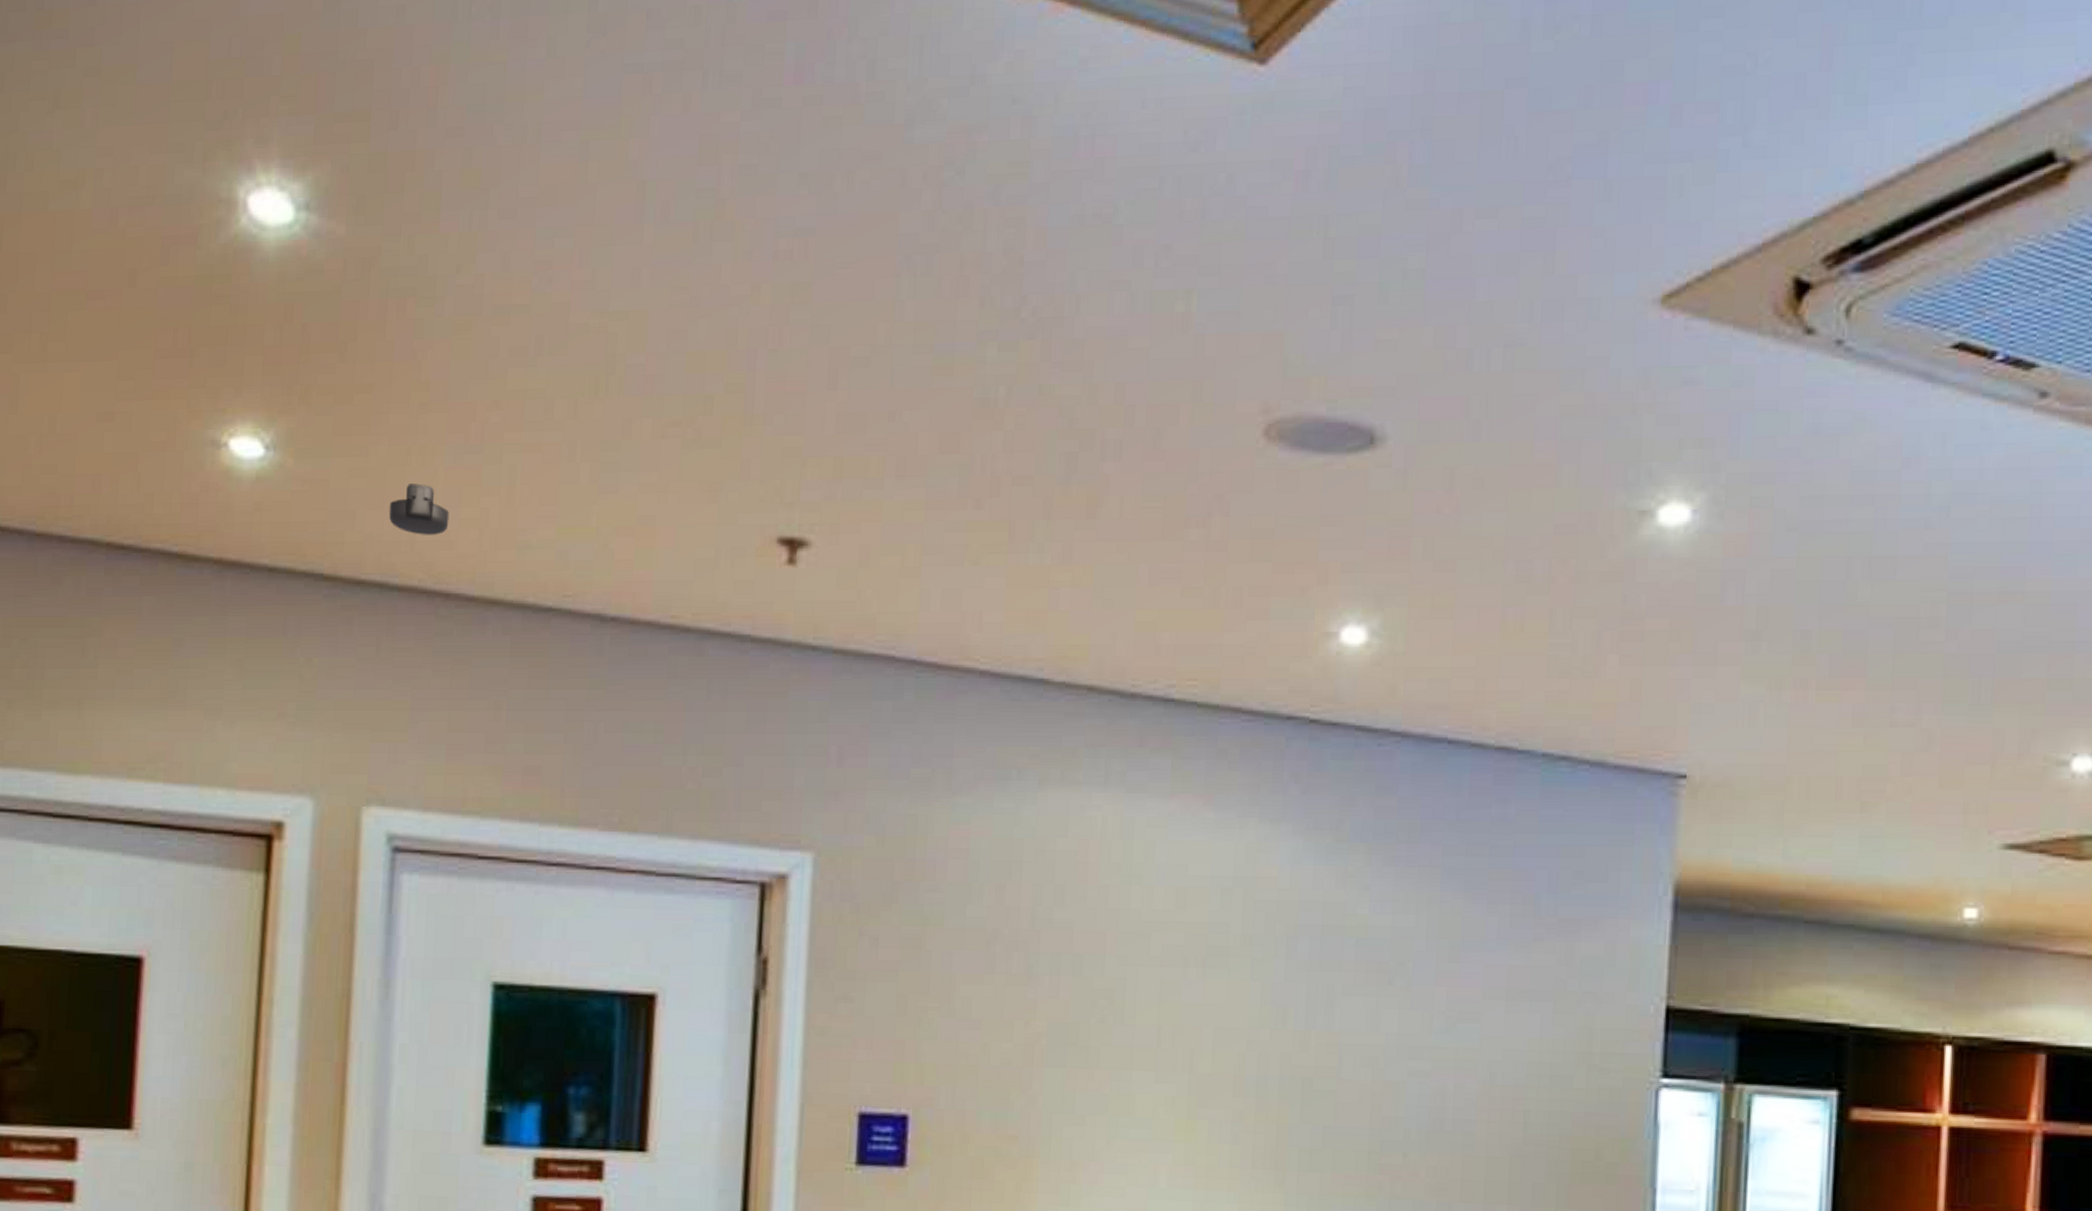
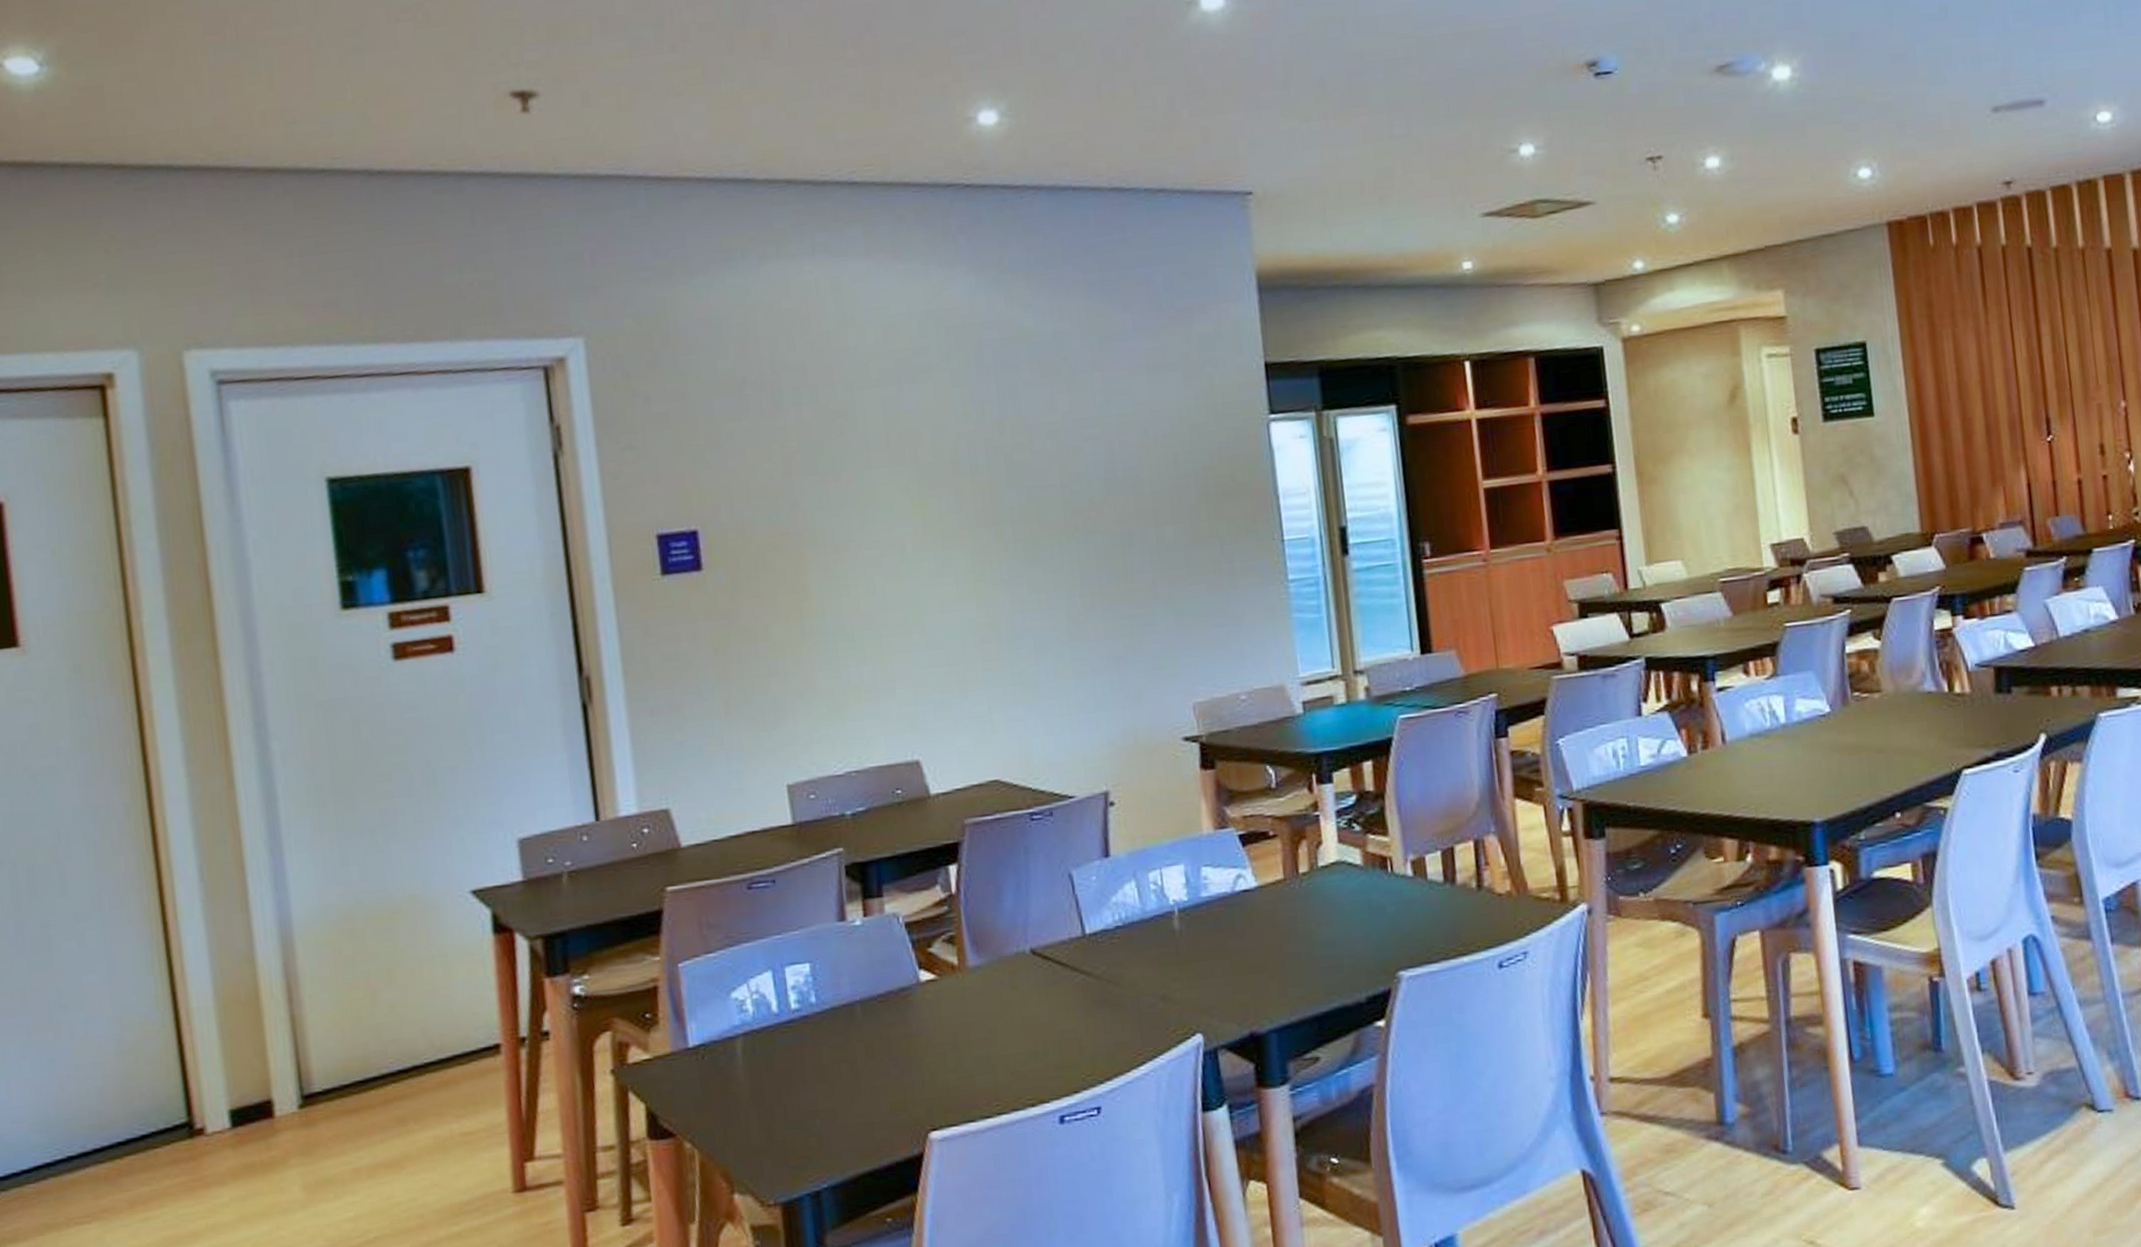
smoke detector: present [389,483,450,535] -> none [162,80,220,123]

